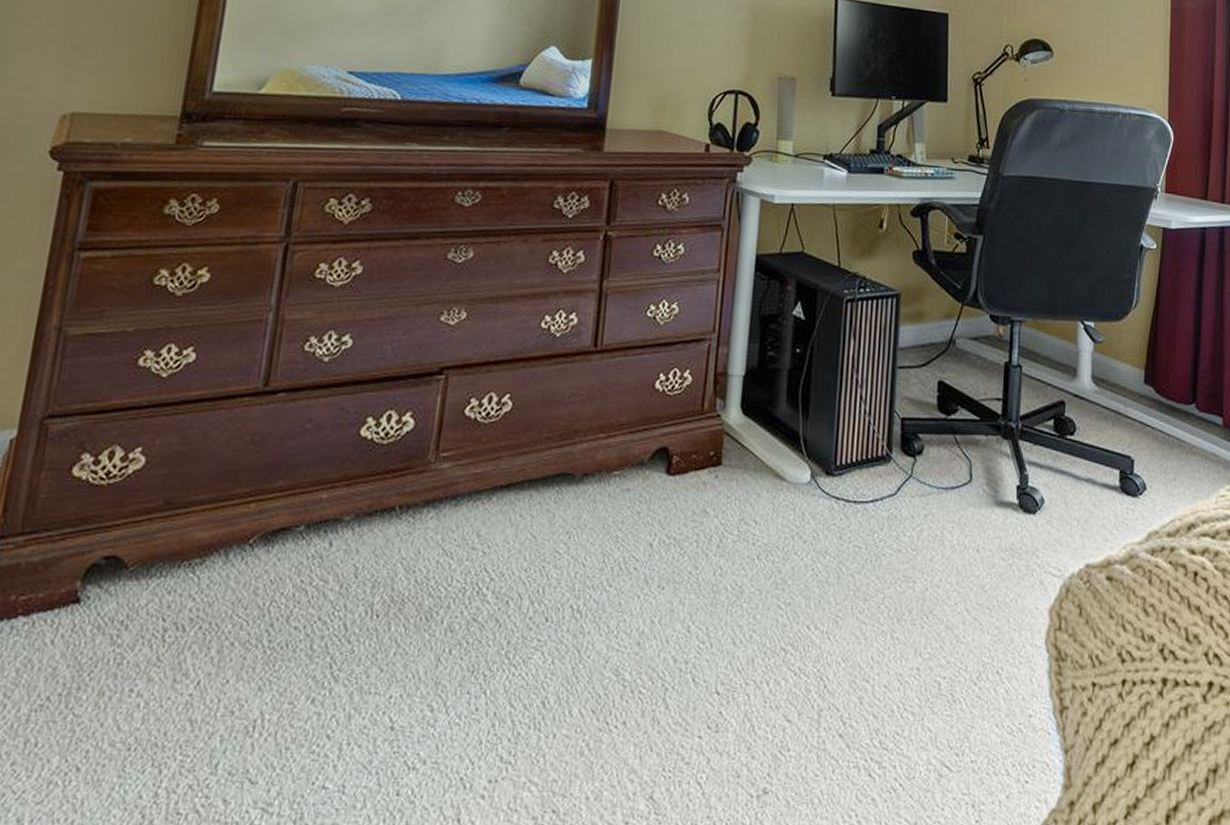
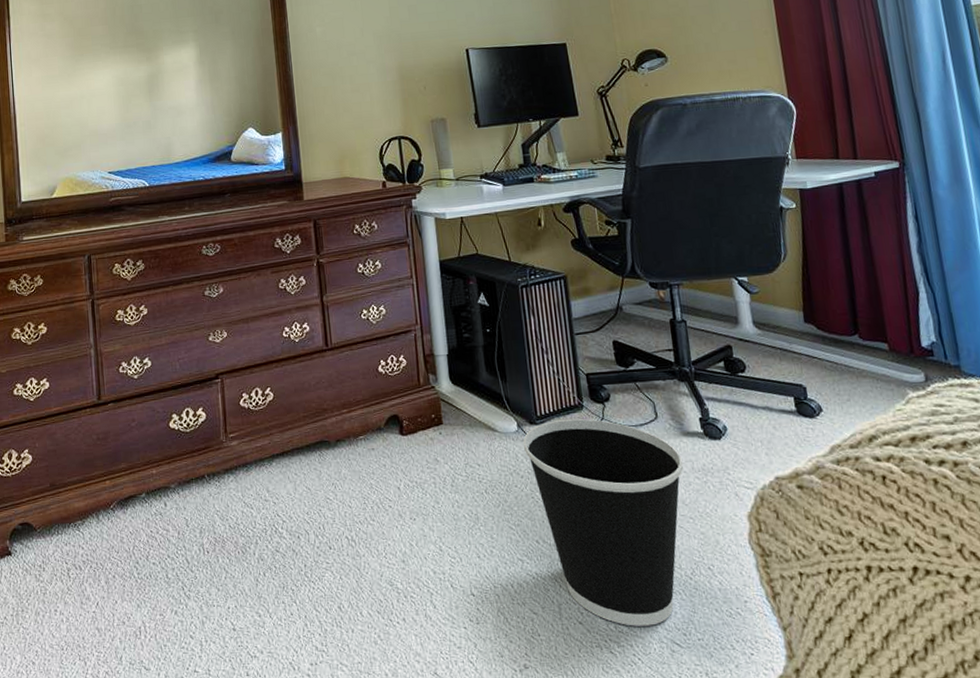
wastebasket: none [813,473,991,742] -> present [523,419,684,626]

